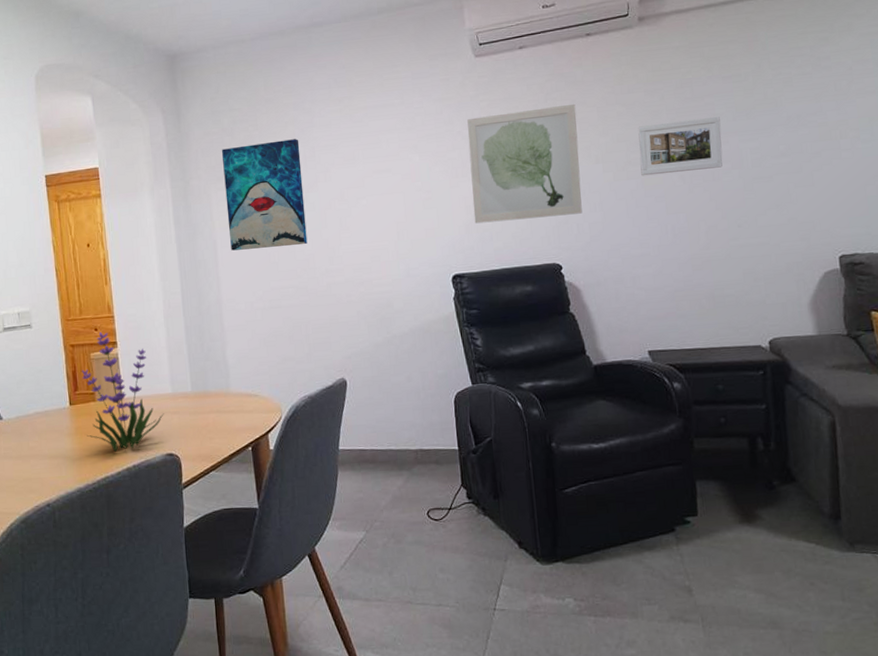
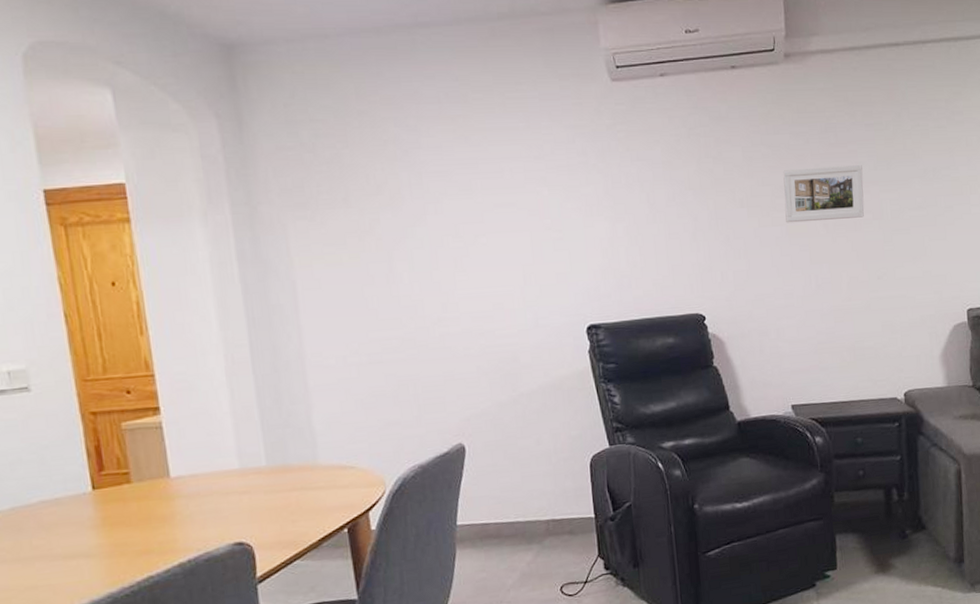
plant: present [81,332,164,452] -> none [108,395,229,545]
wall art: present [221,139,308,251] -> none [299,161,415,294]
wall art: present [467,103,582,224] -> none [603,141,727,269]

